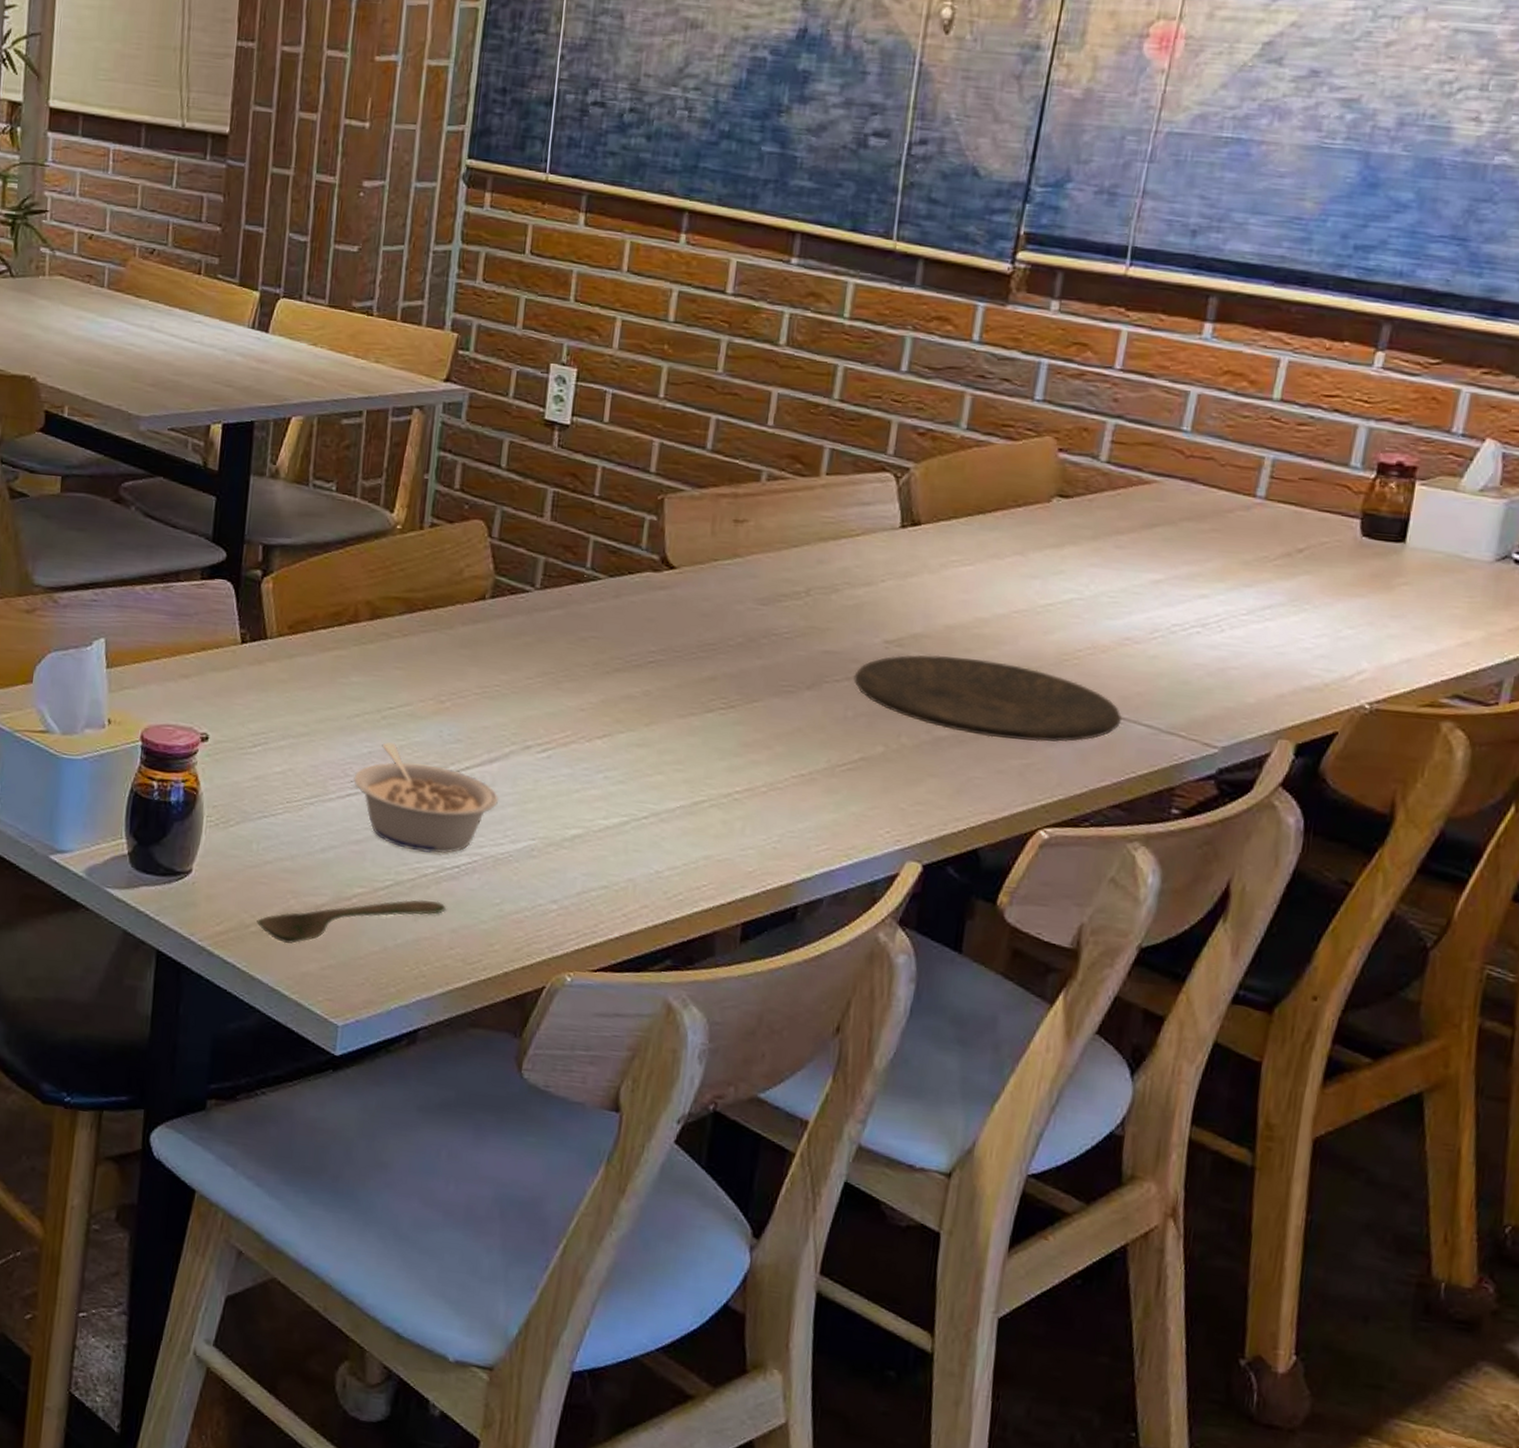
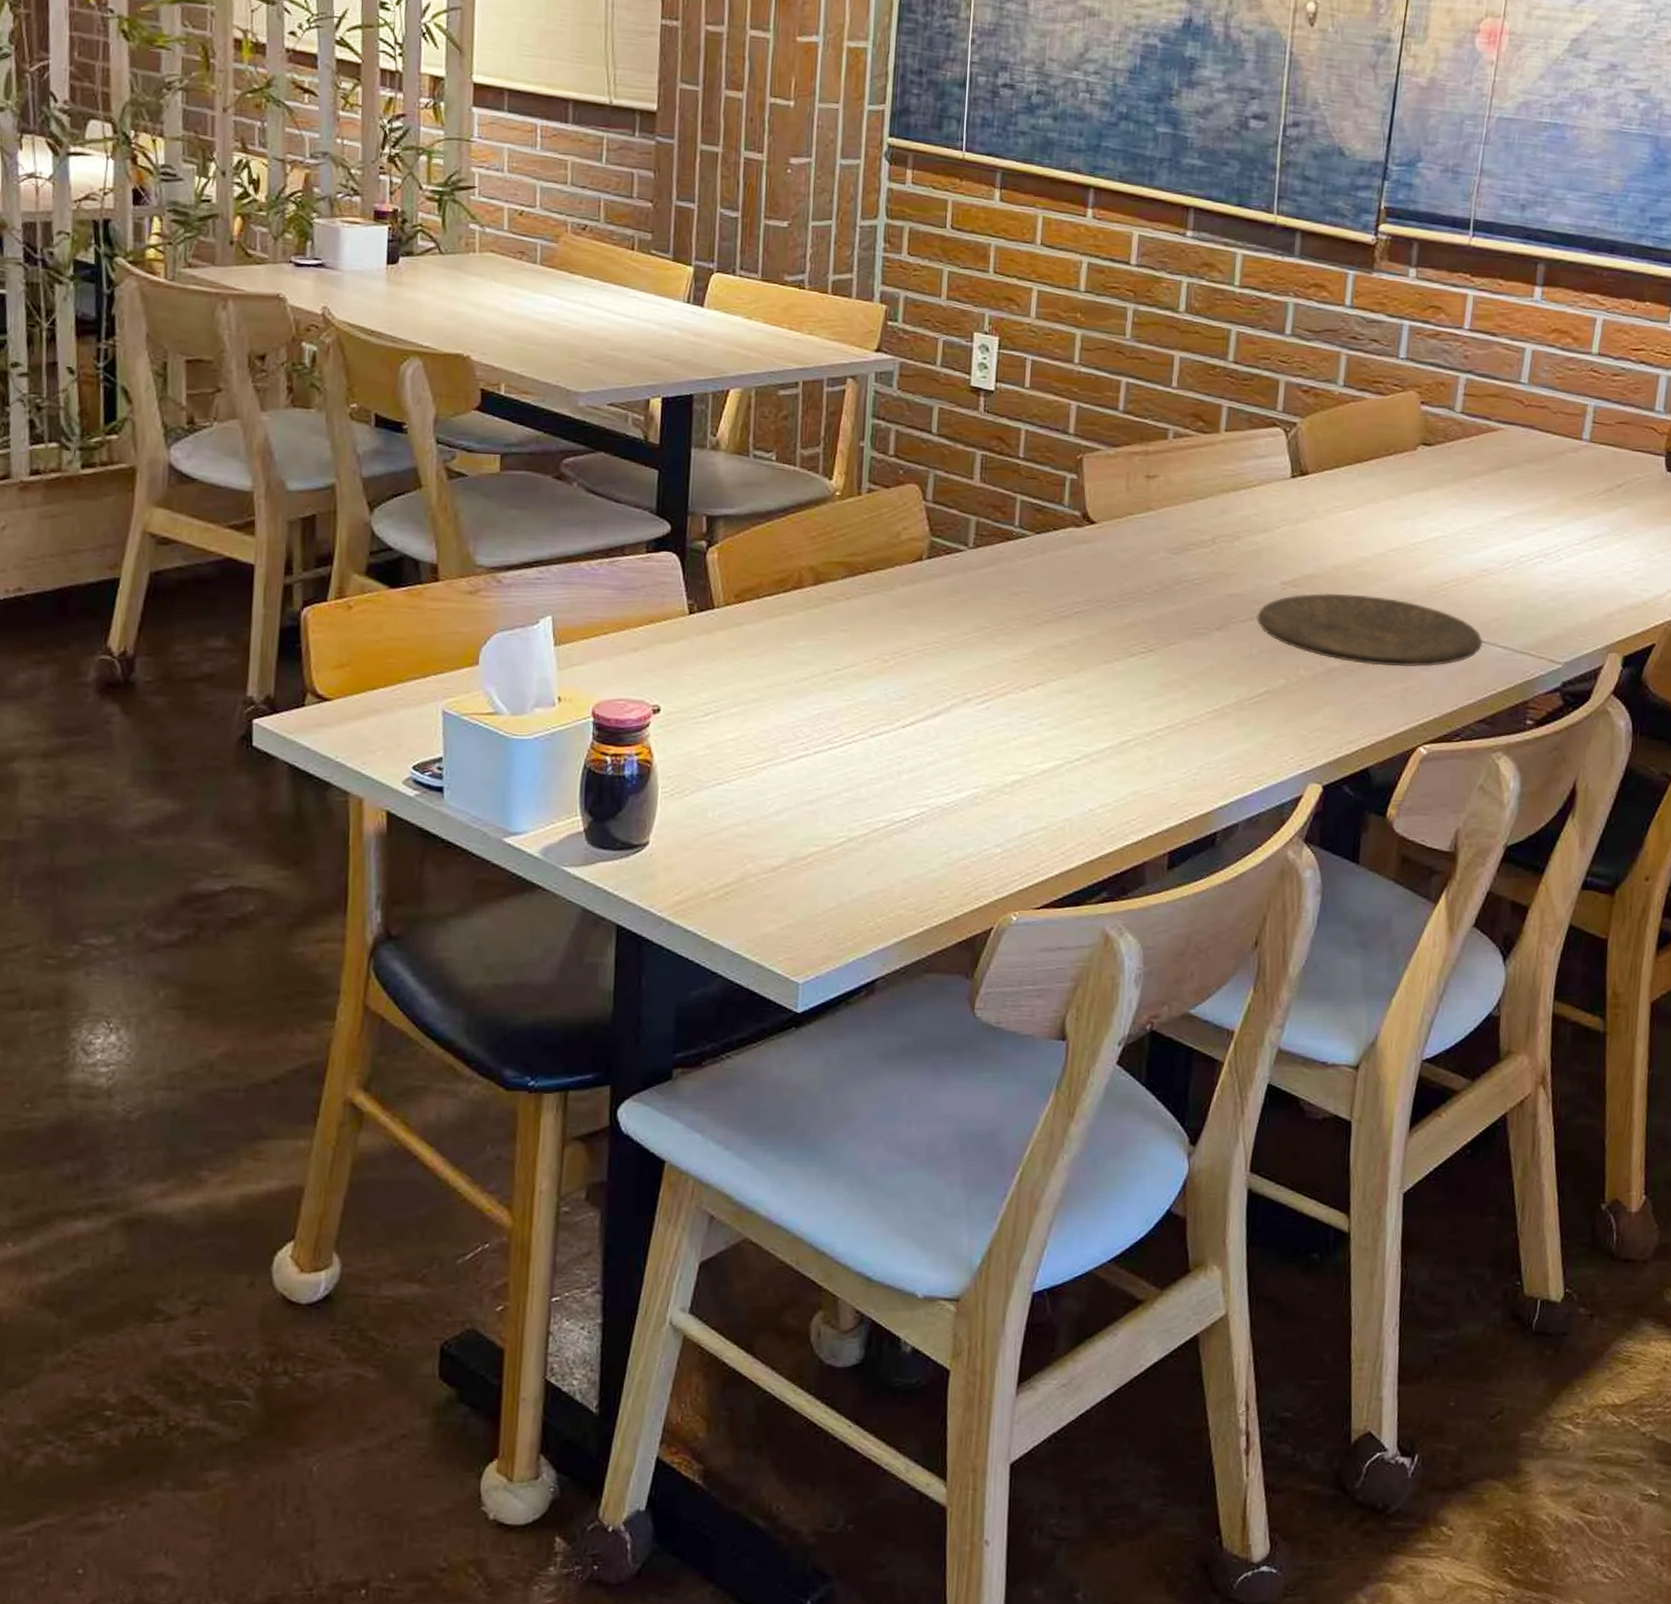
spoon: present [256,900,446,944] -> none [715,854,897,908]
legume: present [353,742,500,854] -> none [804,703,943,808]

